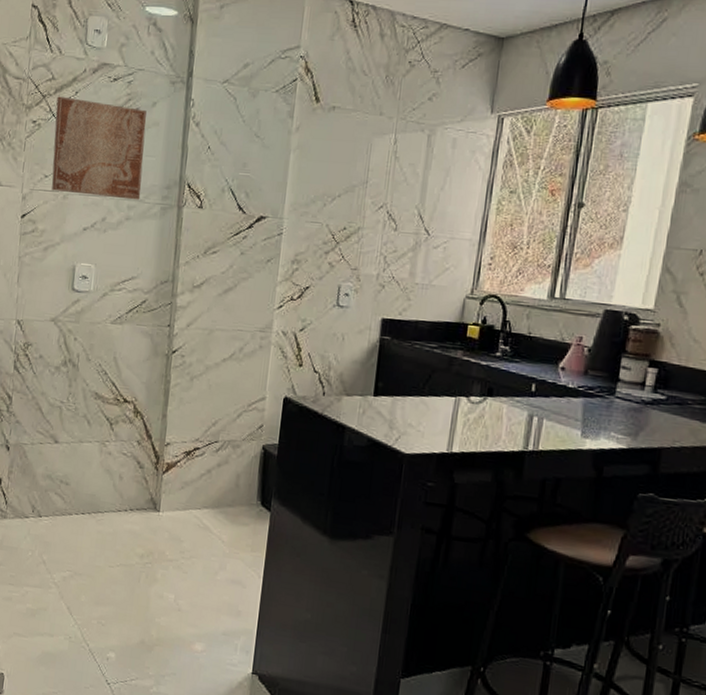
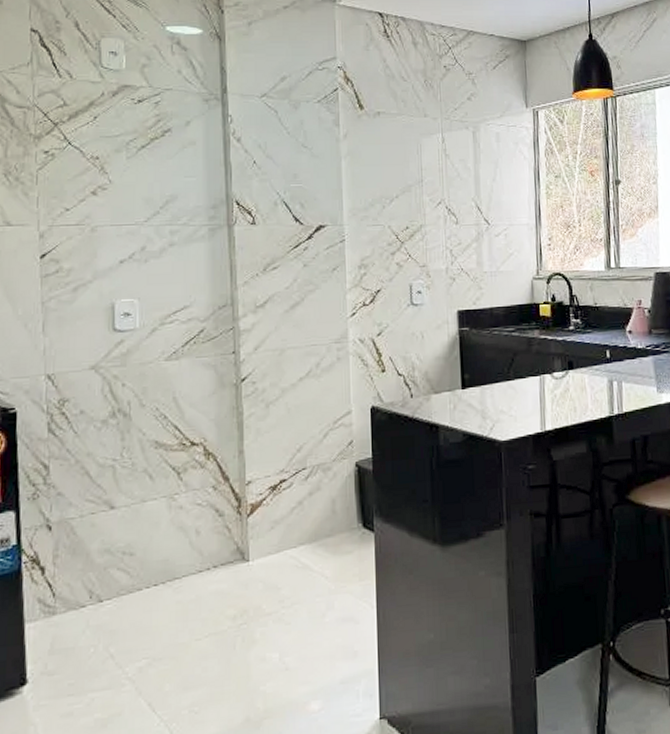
wall art: present [51,96,147,200] -> none [72,122,184,225]

